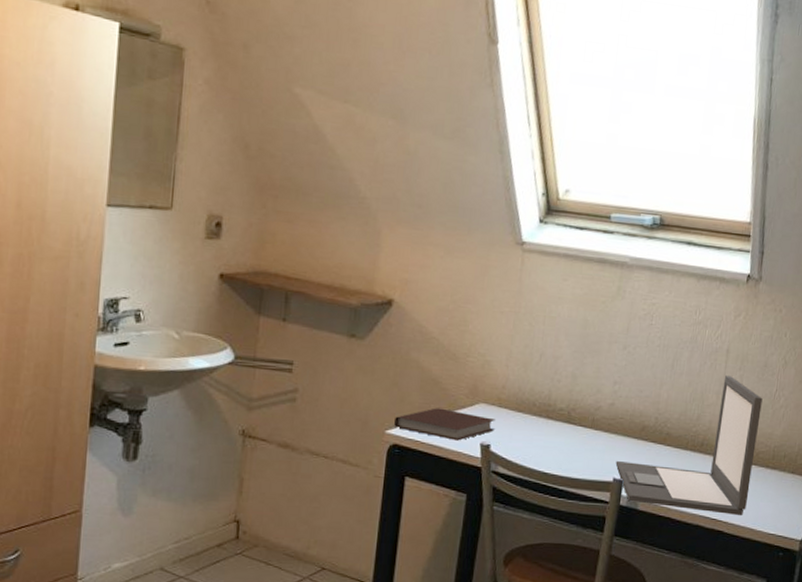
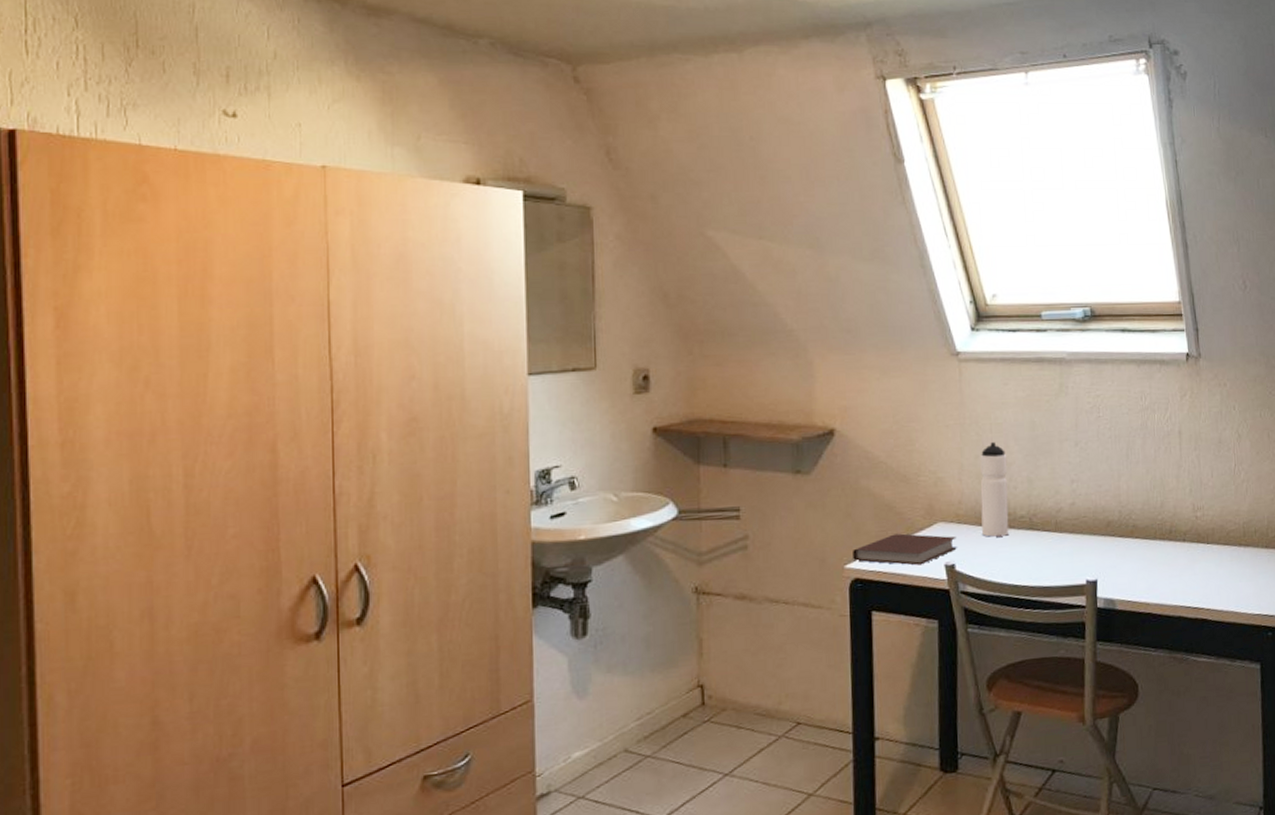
water bottle: none [521,334,556,425] -> present [980,442,1009,537]
laptop: present [615,376,763,515] -> none [1086,457,1226,602]

